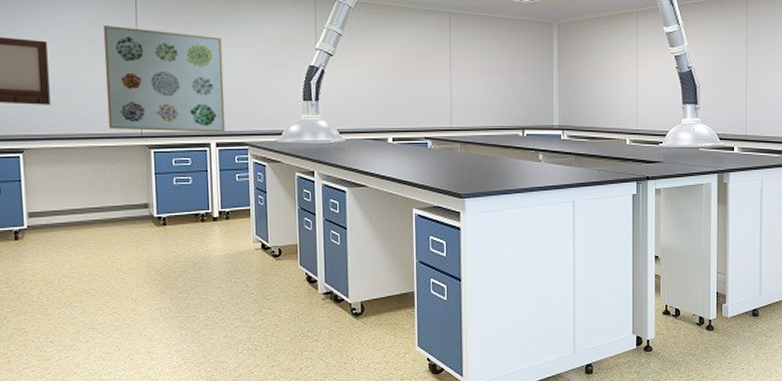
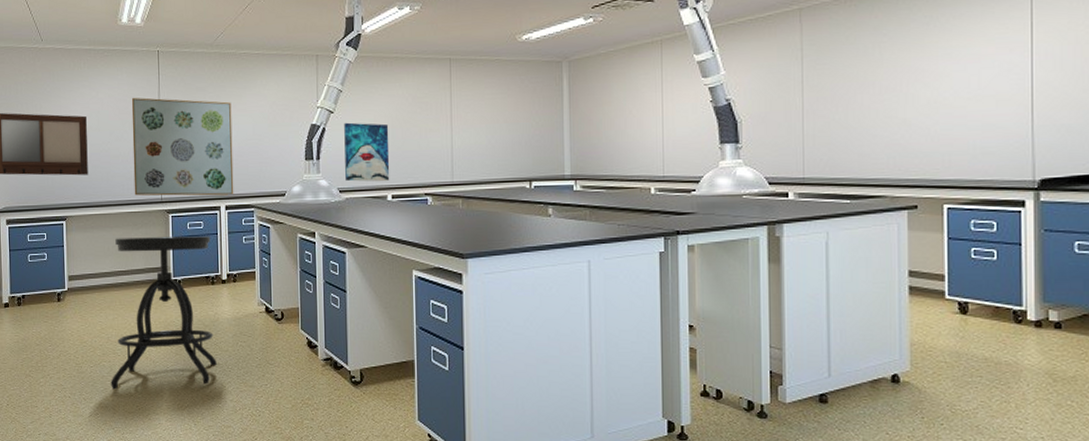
stool: none [84,173,208,331] -> present [111,236,217,390]
wall art: none [344,66,391,124] -> present [344,122,390,182]

